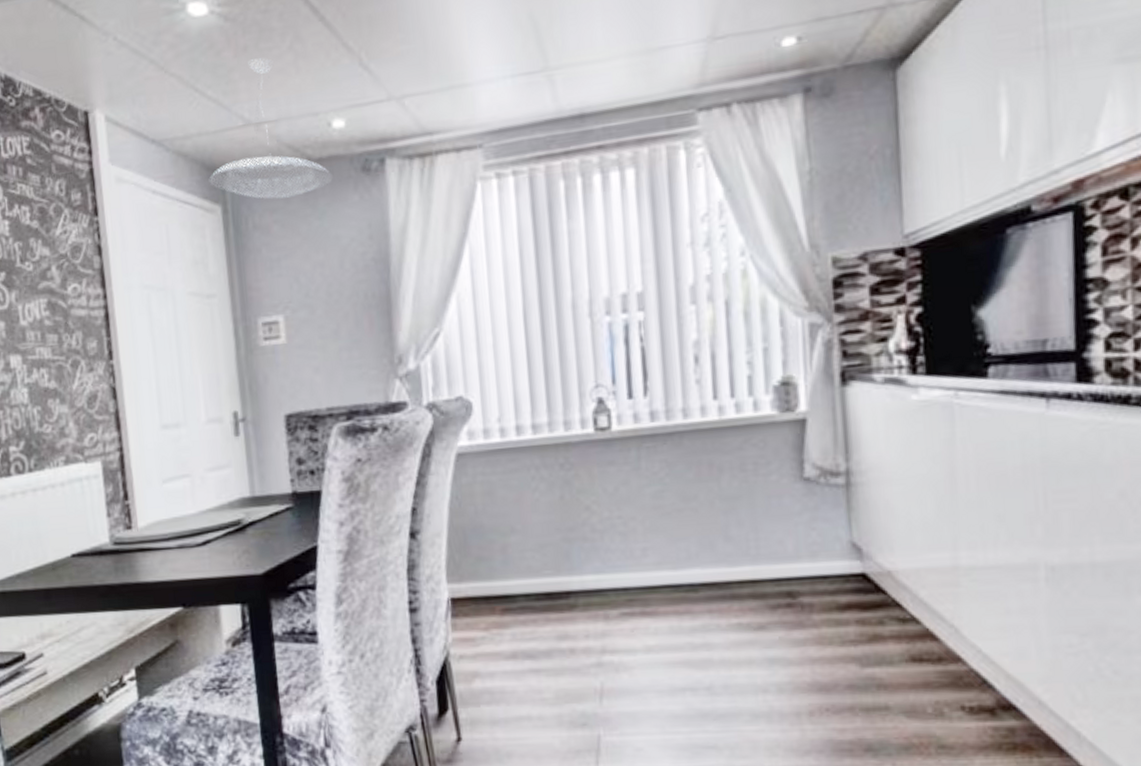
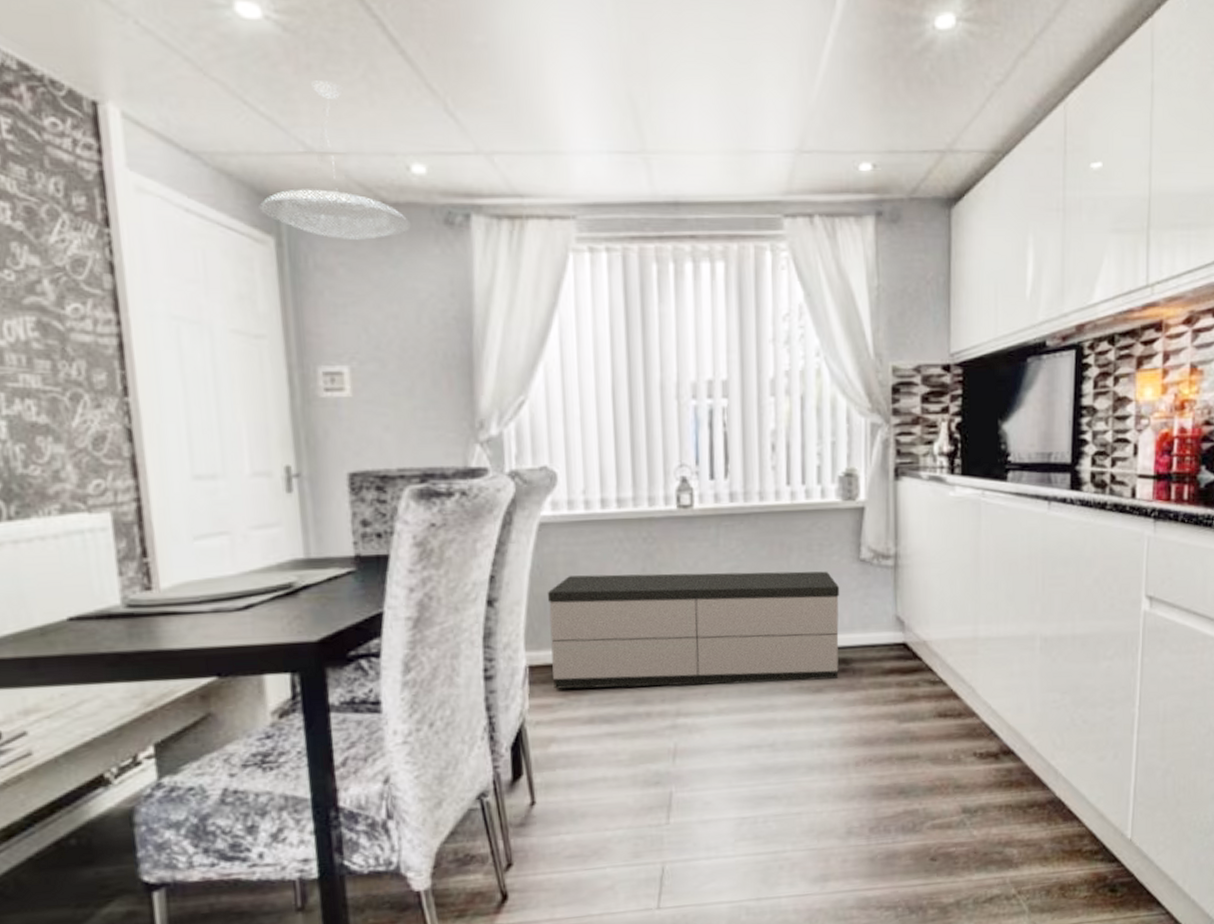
storage bench: none [466,493,784,623] -> present [547,571,840,689]

